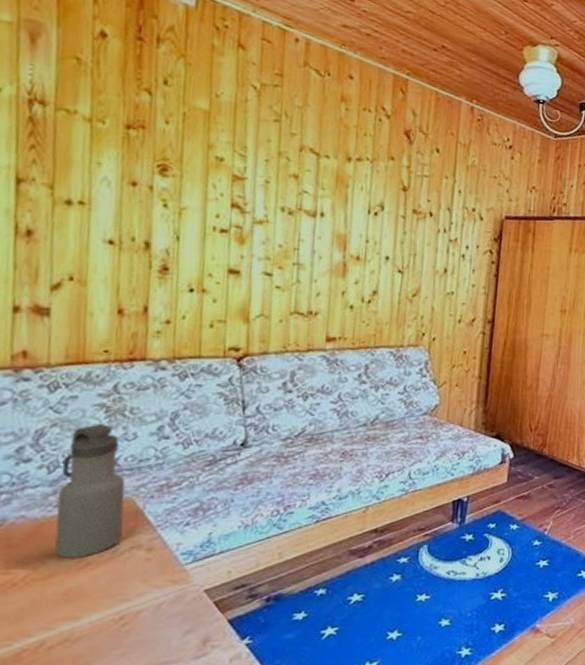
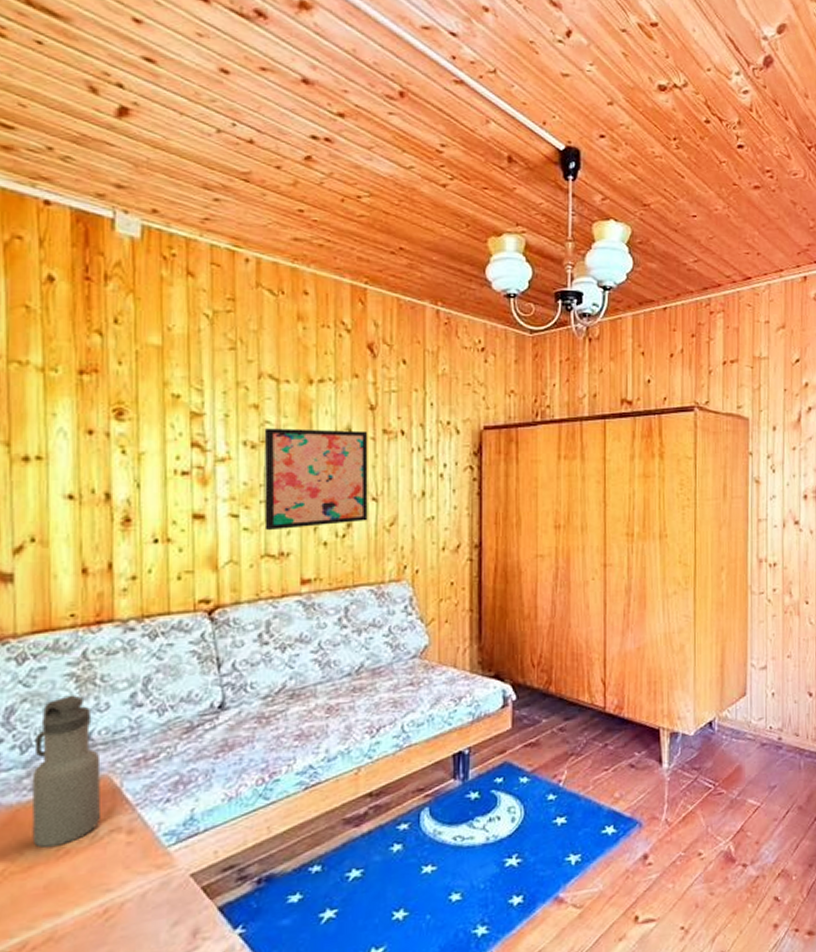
wall art: none [295,197,399,291] -> present [264,428,368,531]

